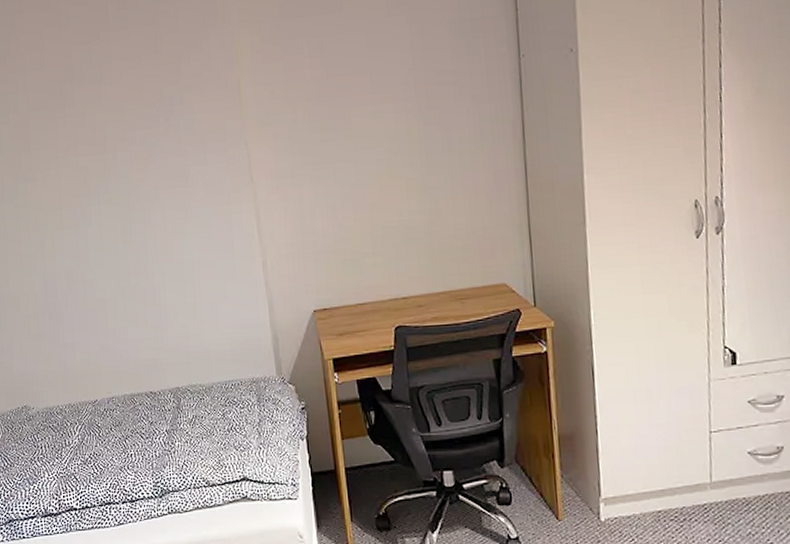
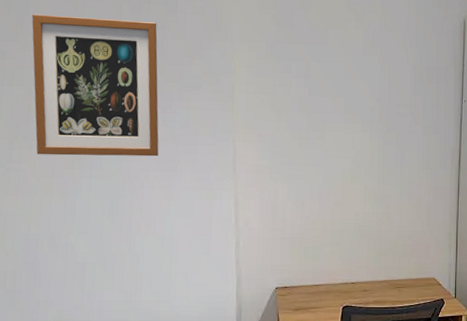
wall art: none [18,18,166,186] -> present [32,14,159,157]

